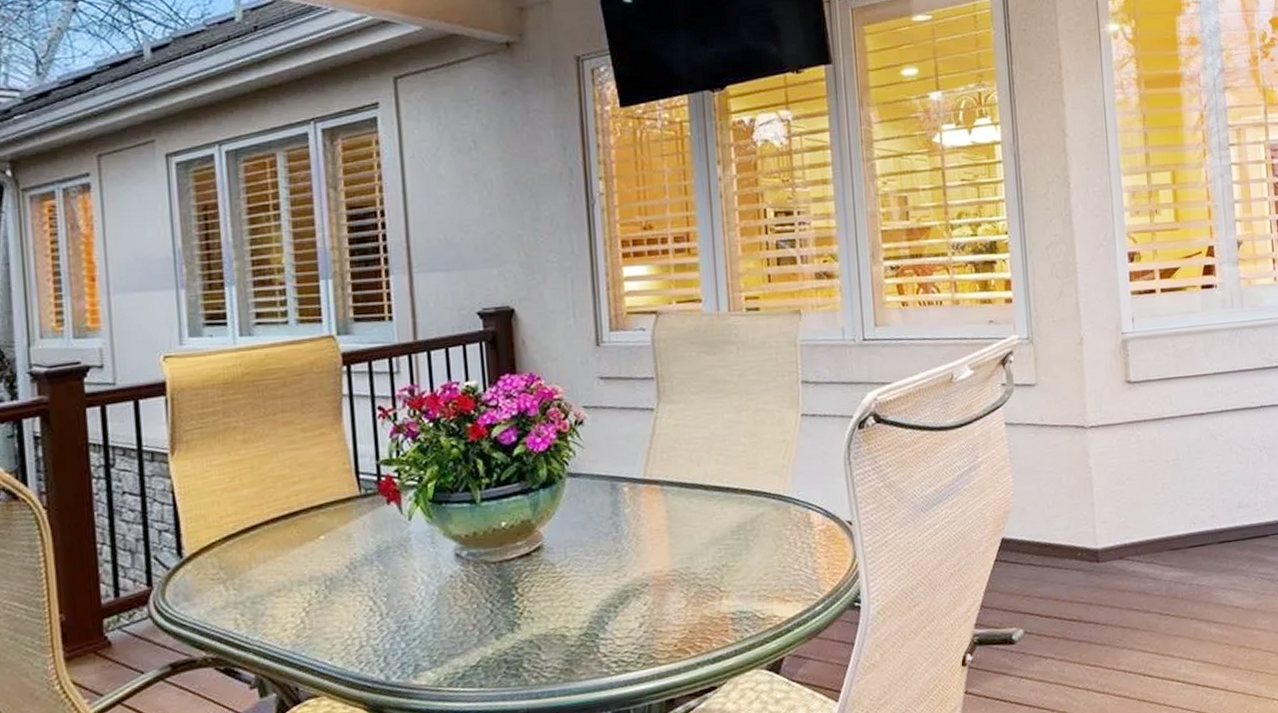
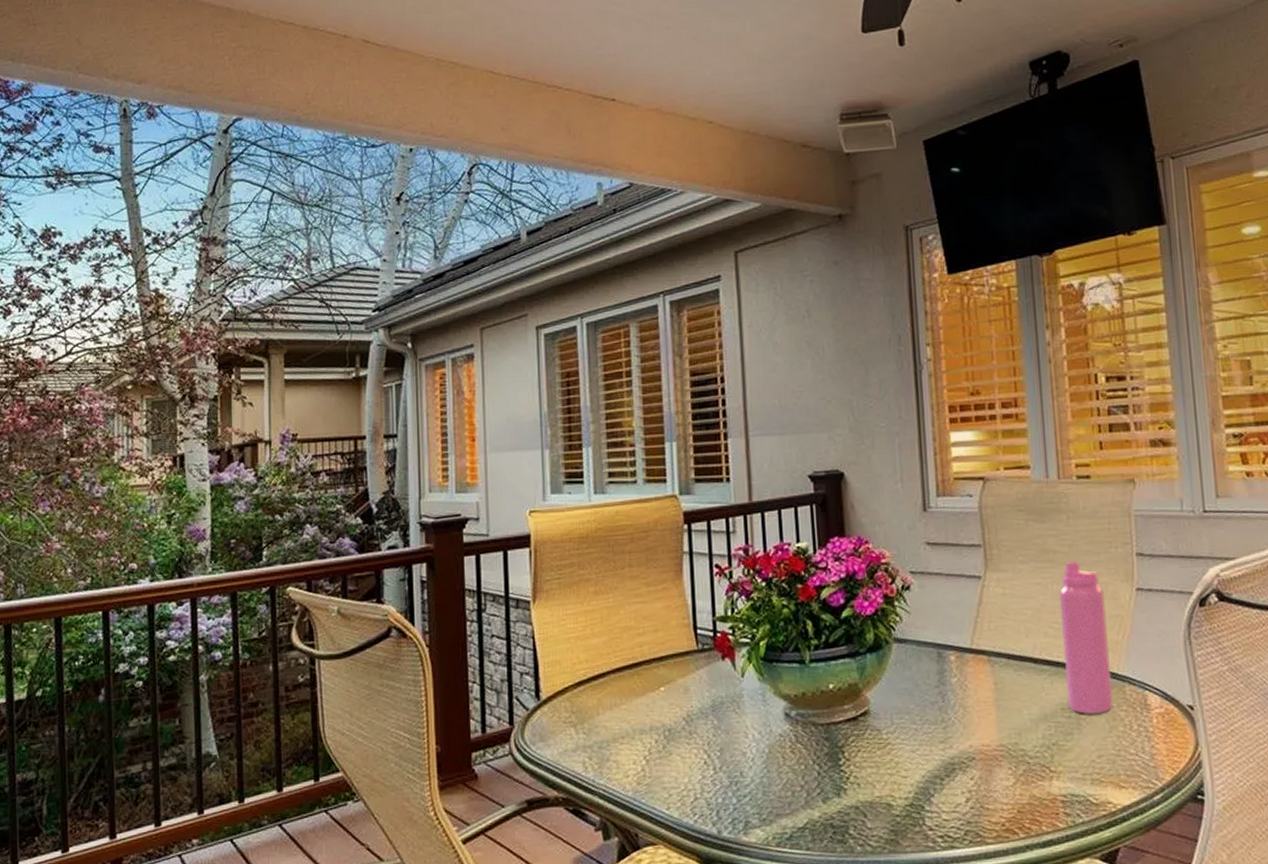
water bottle: none [728,390,780,536] -> present [1058,560,1114,715]

